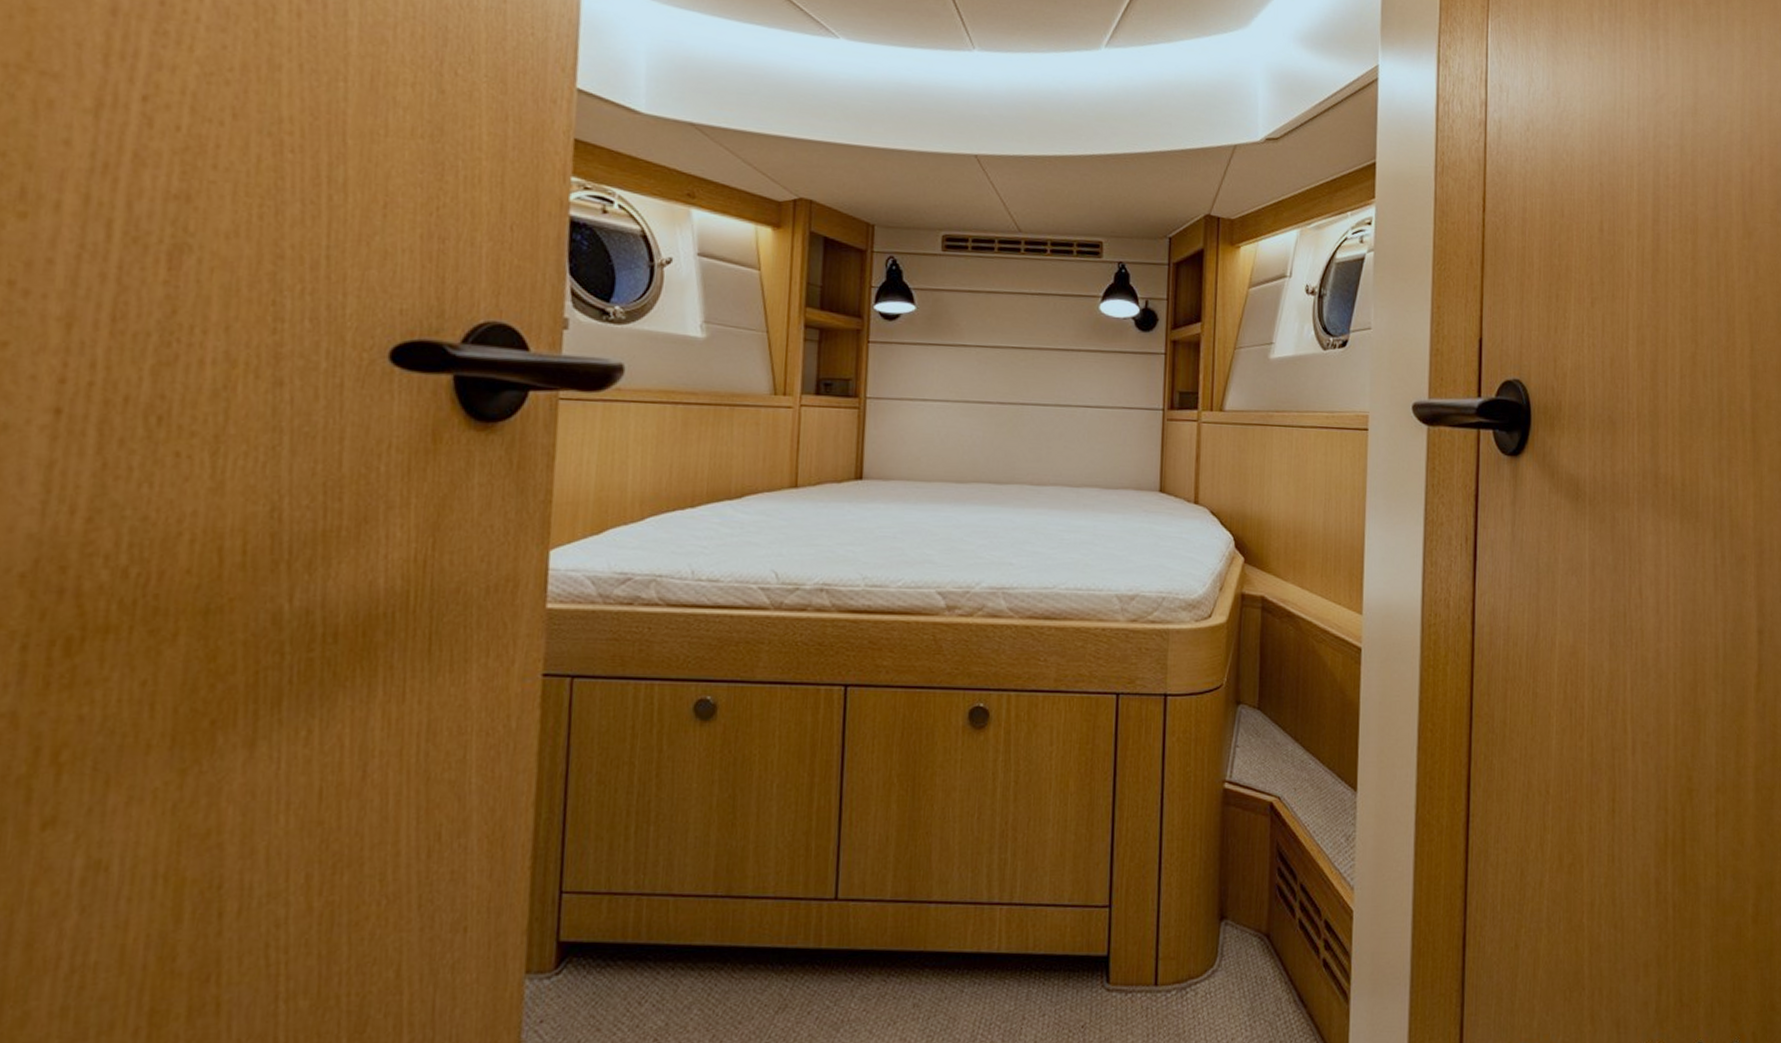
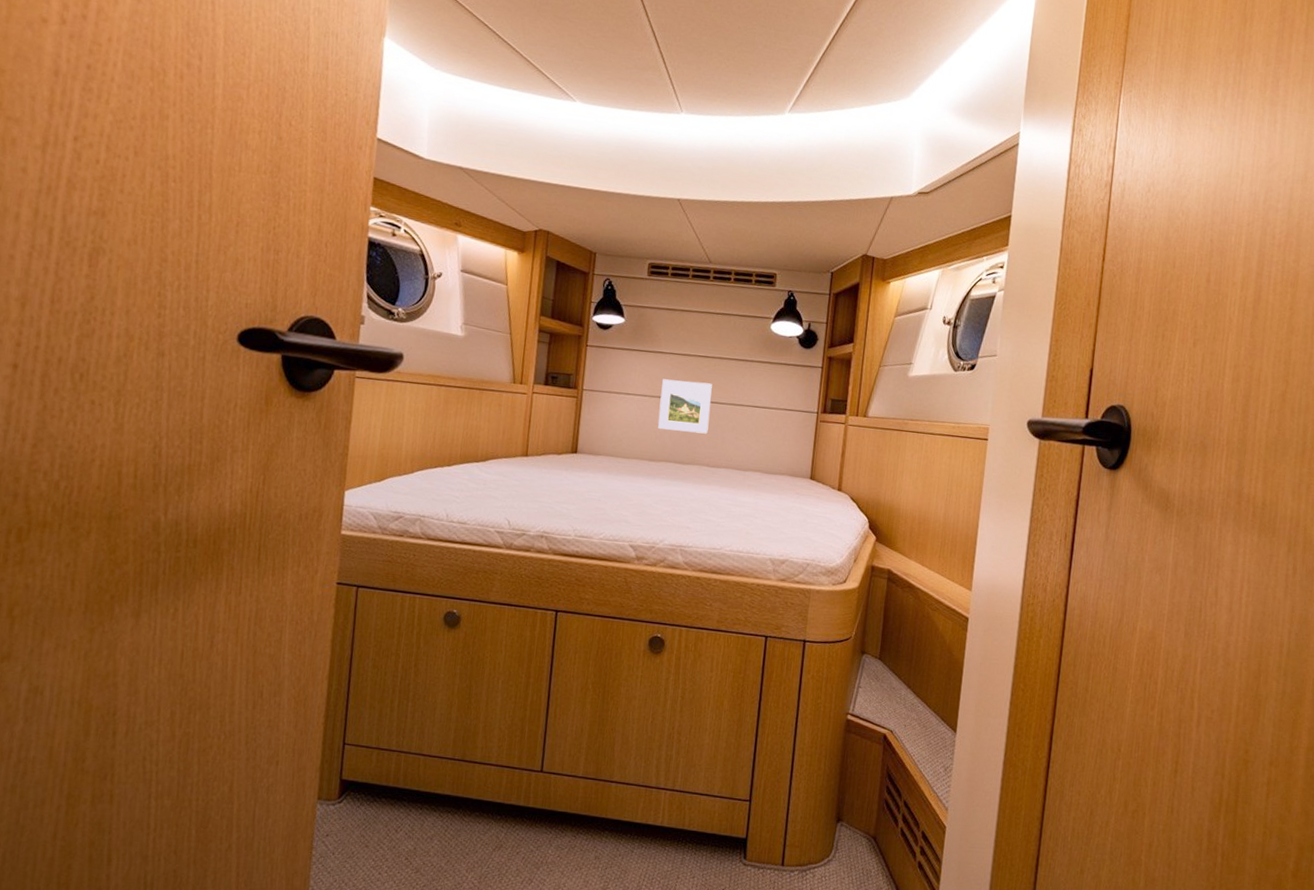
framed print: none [965,378,1031,445] -> present [658,379,712,434]

